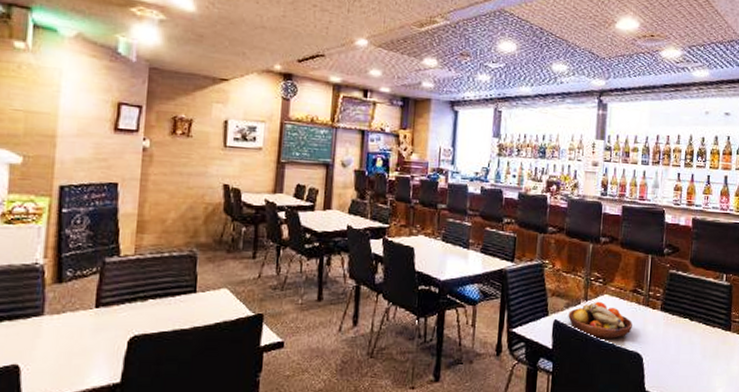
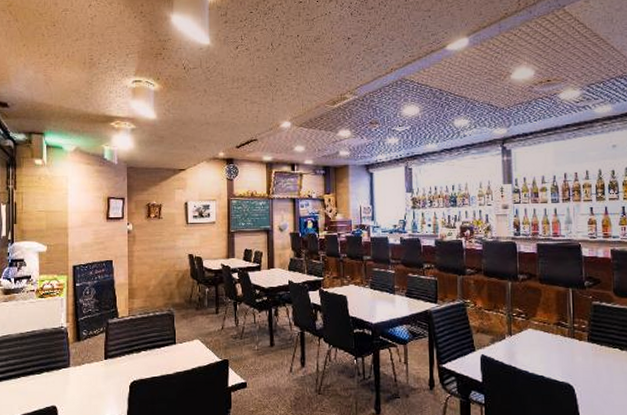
fruit bowl: present [568,301,632,338] -> none [494,335,560,370]

